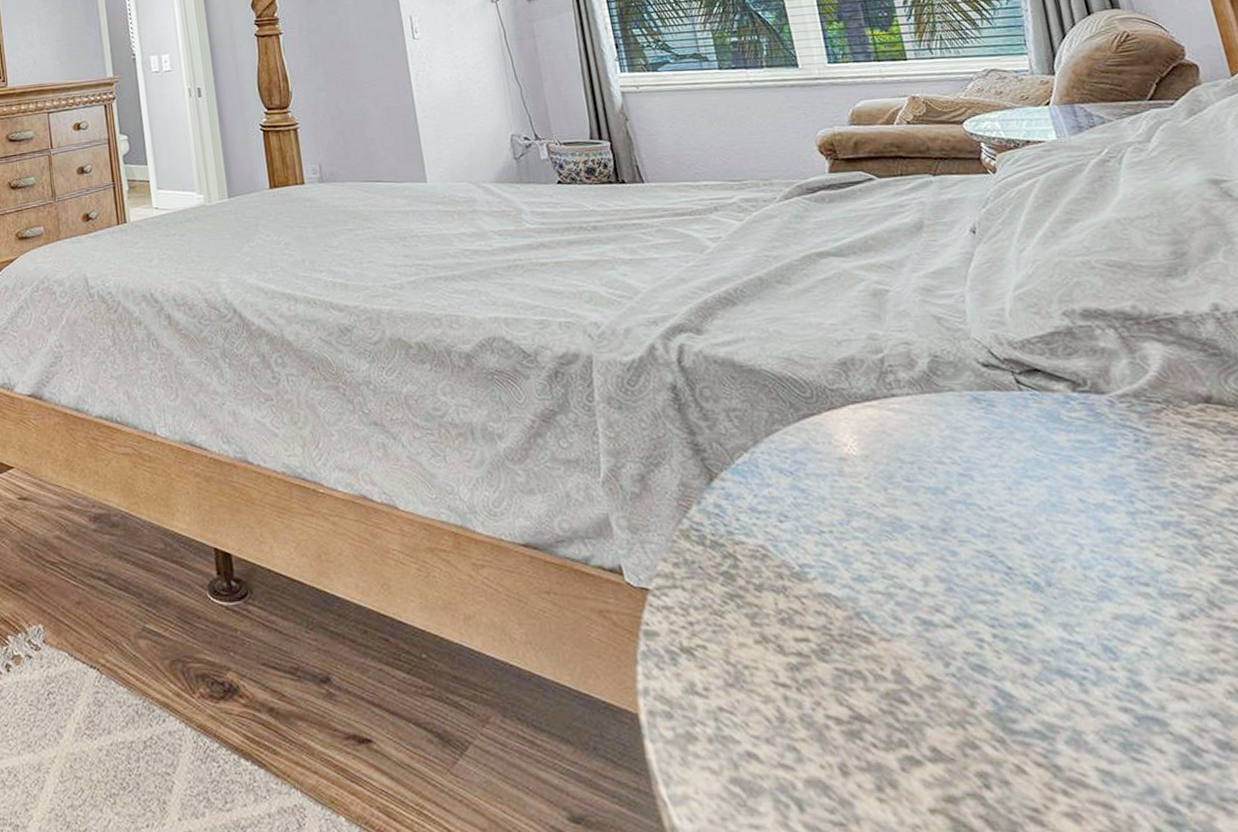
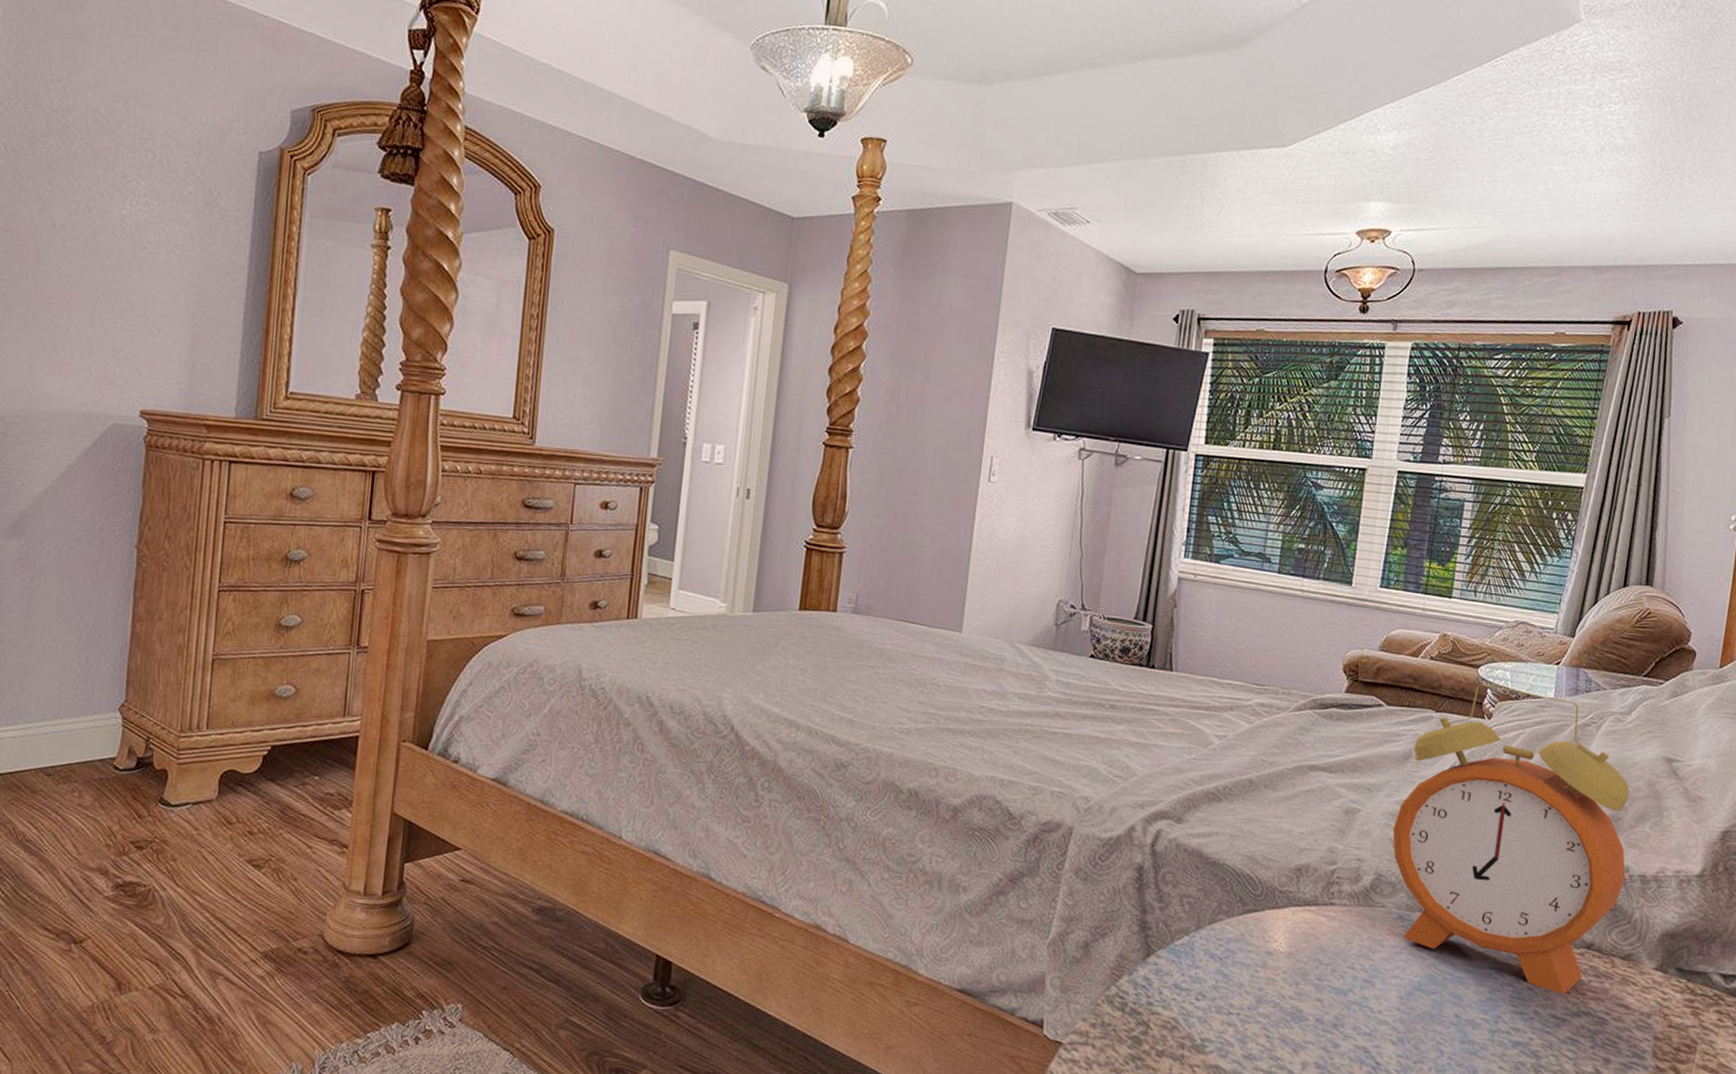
alarm clock: none [922,138,1221,459] -> present [1392,684,1630,994]

